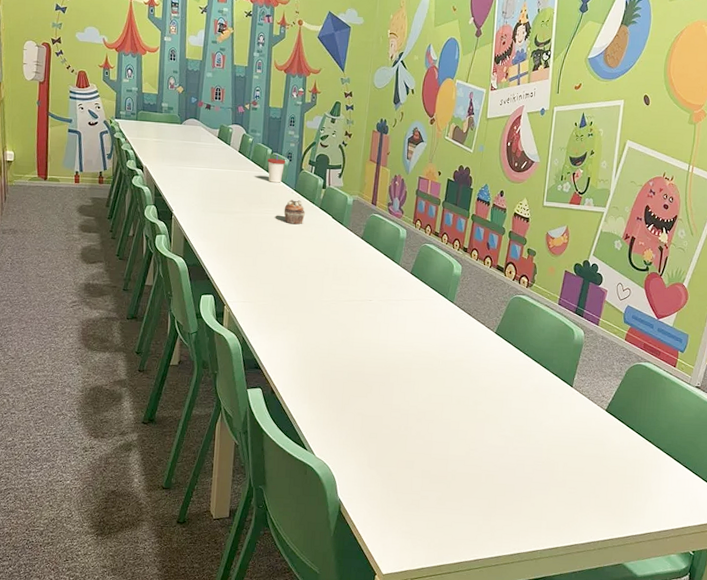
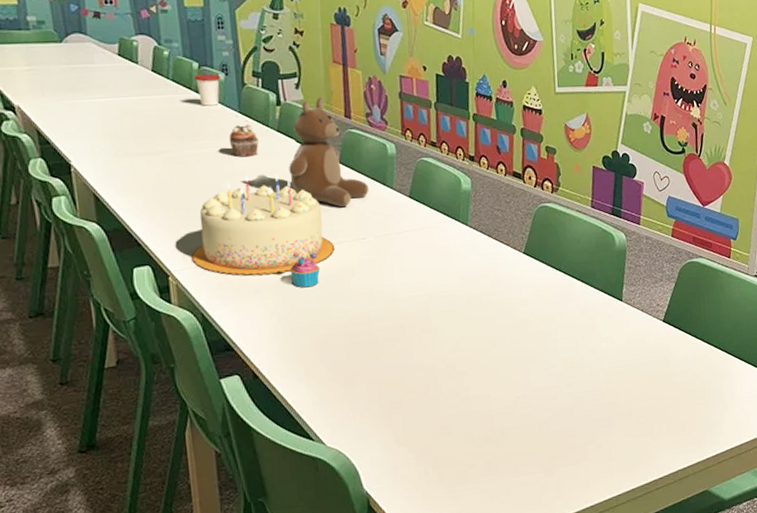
birthday cake: none [243,238,347,317] -> present [191,174,335,276]
cupcake: none [311,302,334,331] -> present [289,251,321,288]
bear: none [323,186,381,273] -> present [289,97,369,207]

